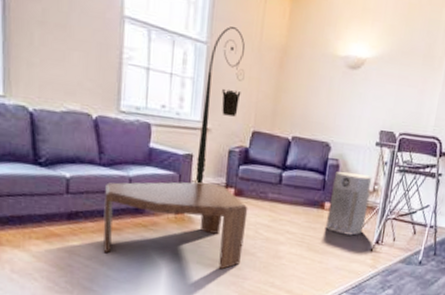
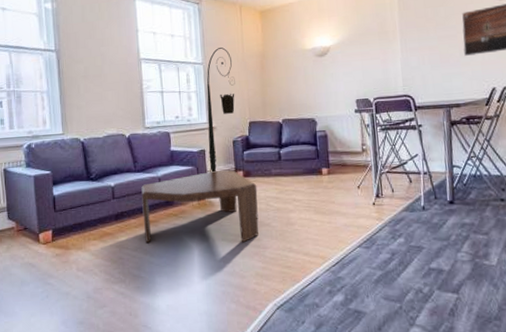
air purifier: present [325,171,372,236] -> none [325,138,362,194]

